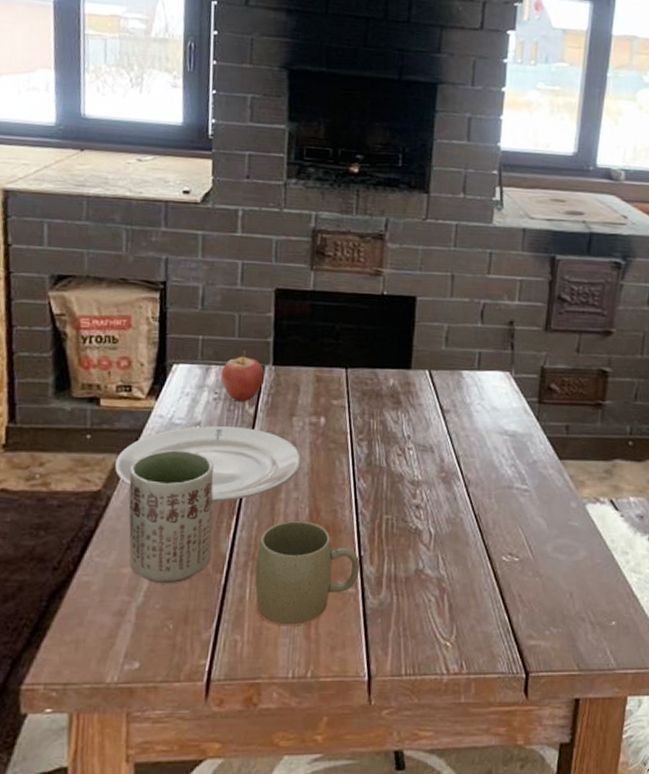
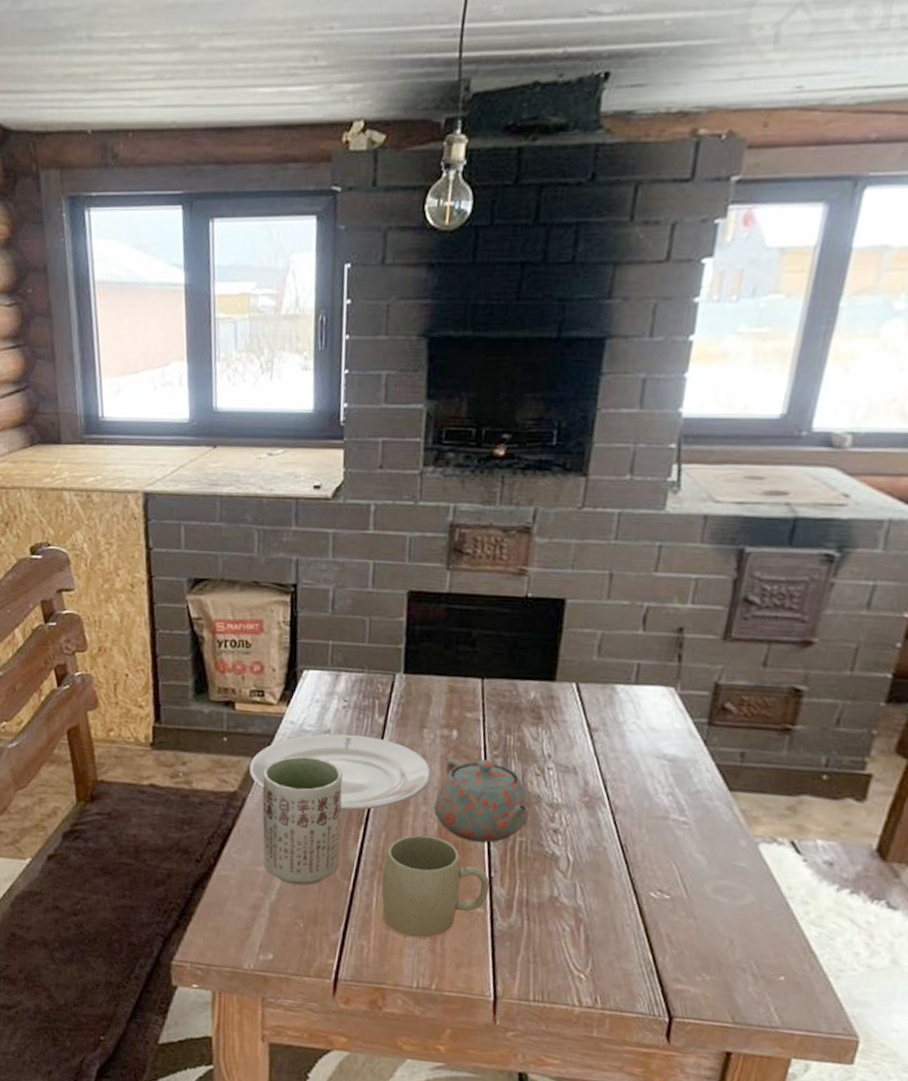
fruit: present [221,349,264,402] -> none [350,656,395,711]
teapot: none [305,443,394,523] -> present [434,758,530,843]

